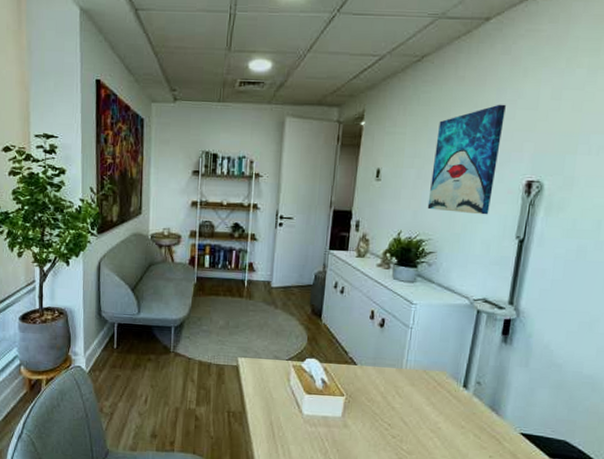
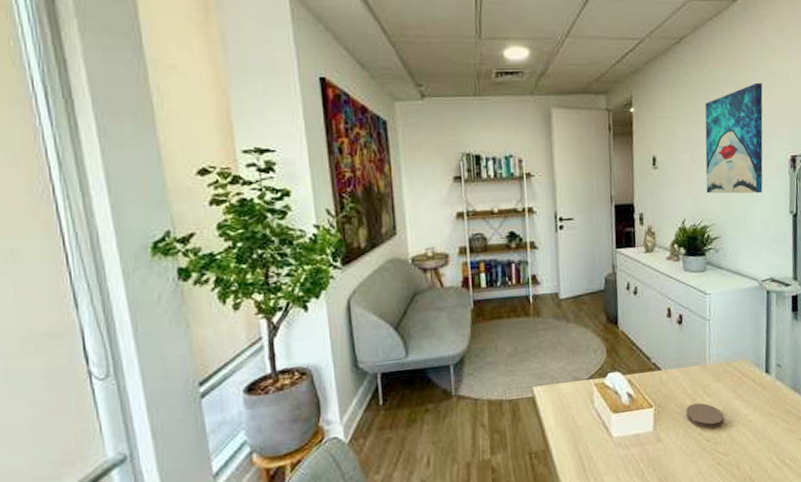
coaster: none [375,401,413,428] -> present [686,403,724,429]

